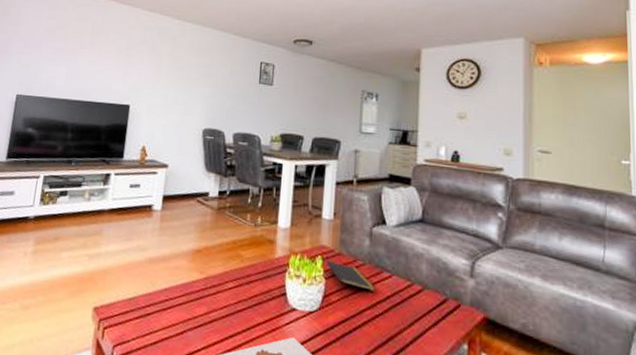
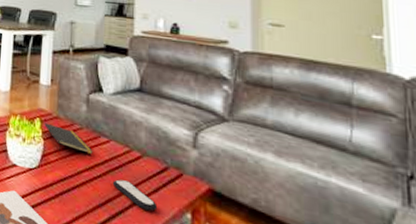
remote control: none [394,315,437,346] -> present [112,179,158,212]

